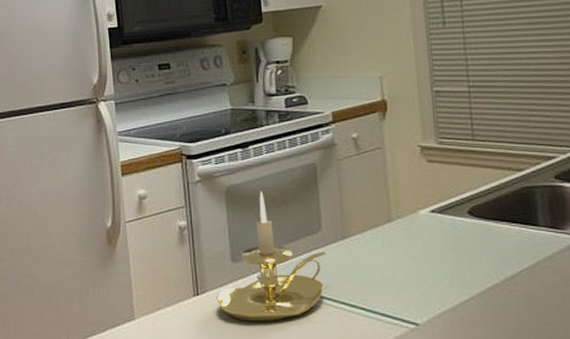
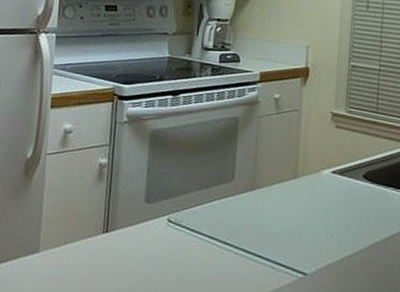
candle holder: present [216,191,327,322] -> none [124,137,236,263]

